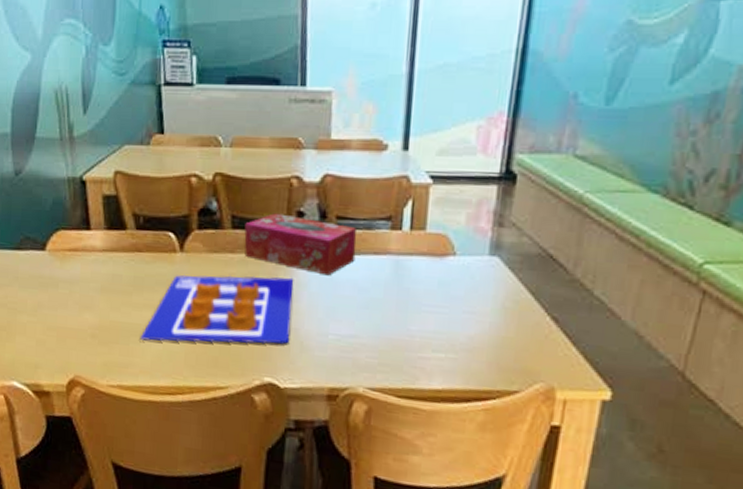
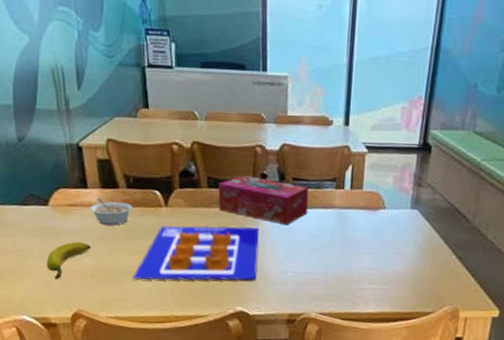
banana: none [41,293,92,338] -> present [46,242,91,279]
legume: none [92,240,142,275] -> present [89,197,132,226]

